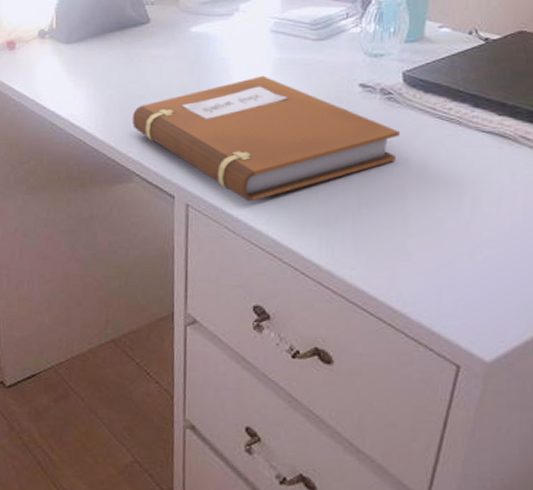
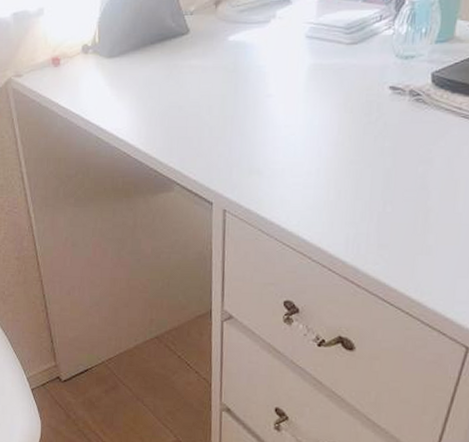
notebook: present [132,75,400,202] -> none [173,82,426,205]

